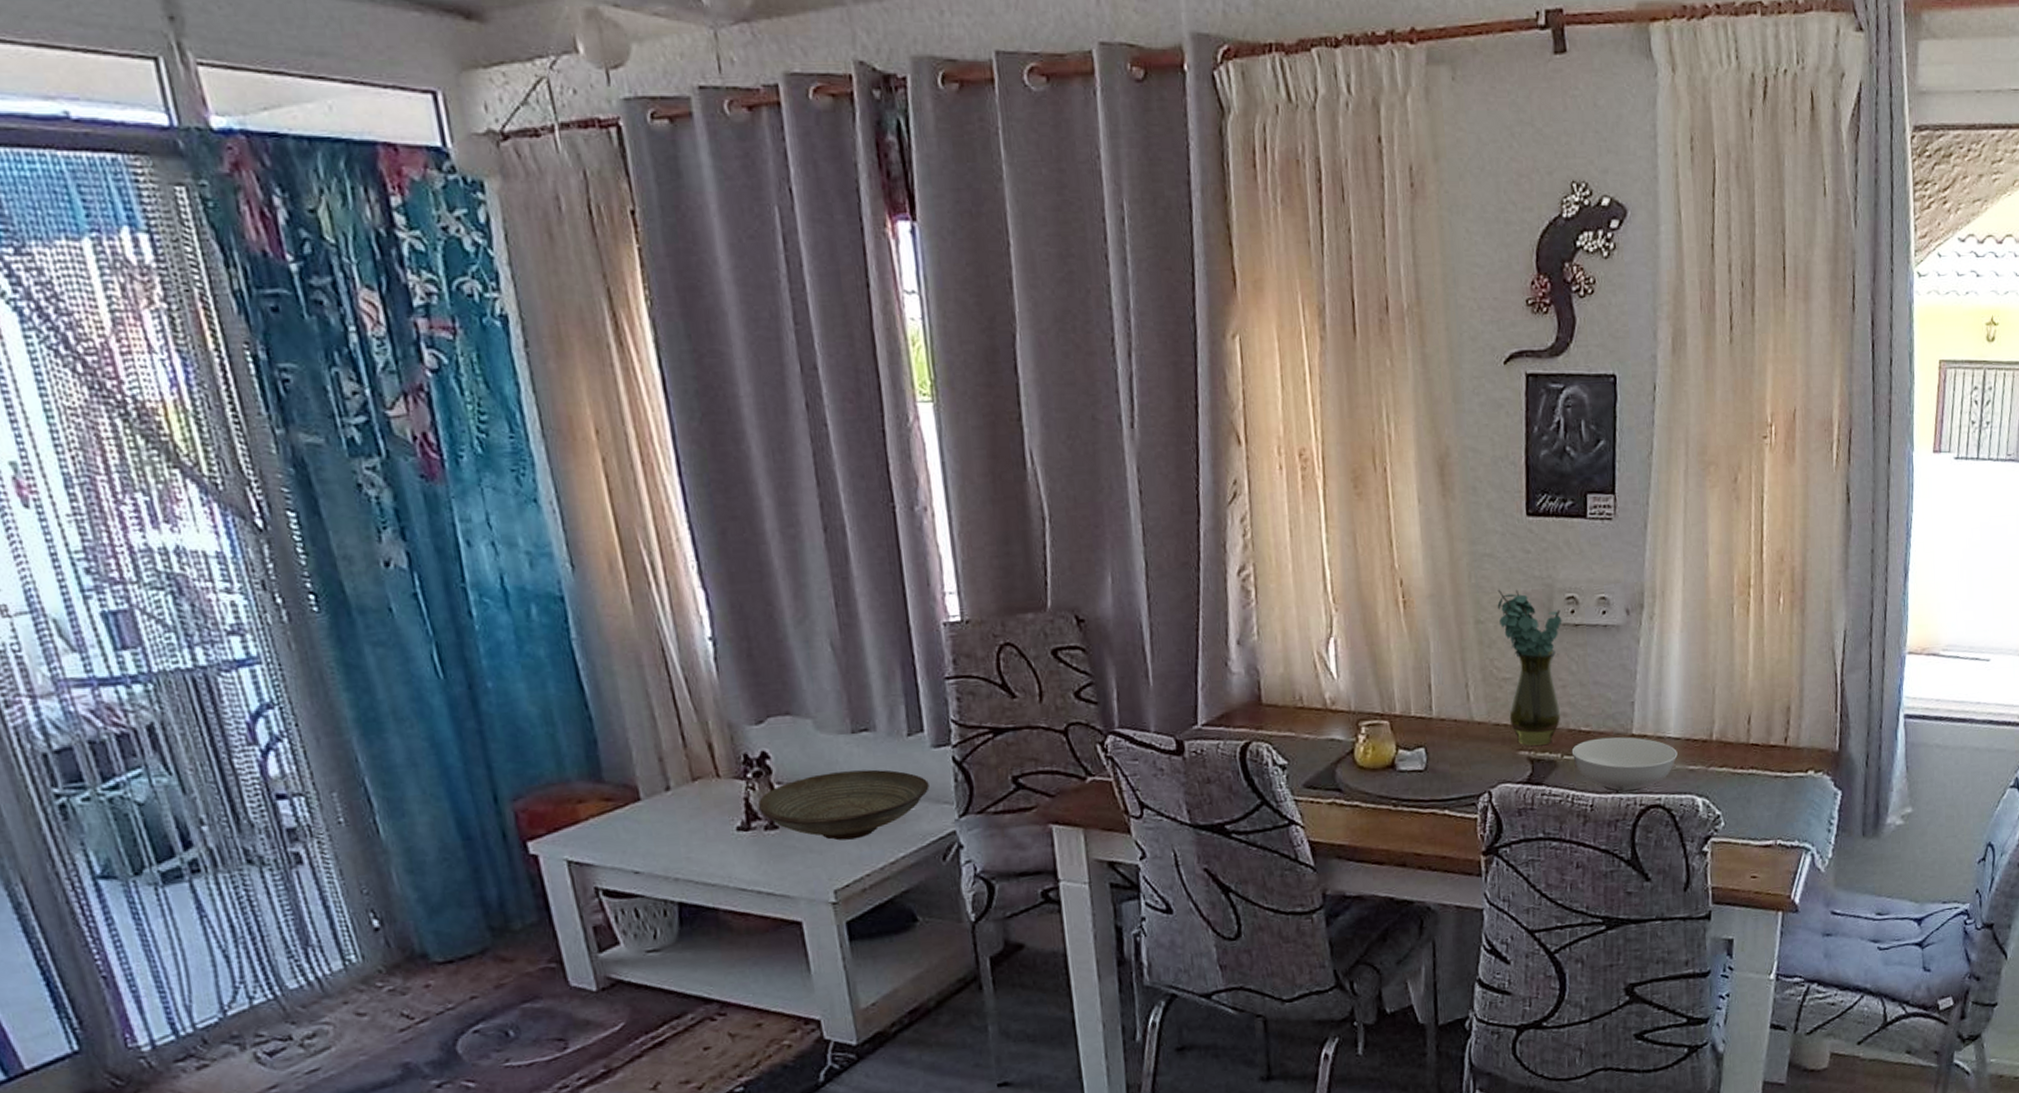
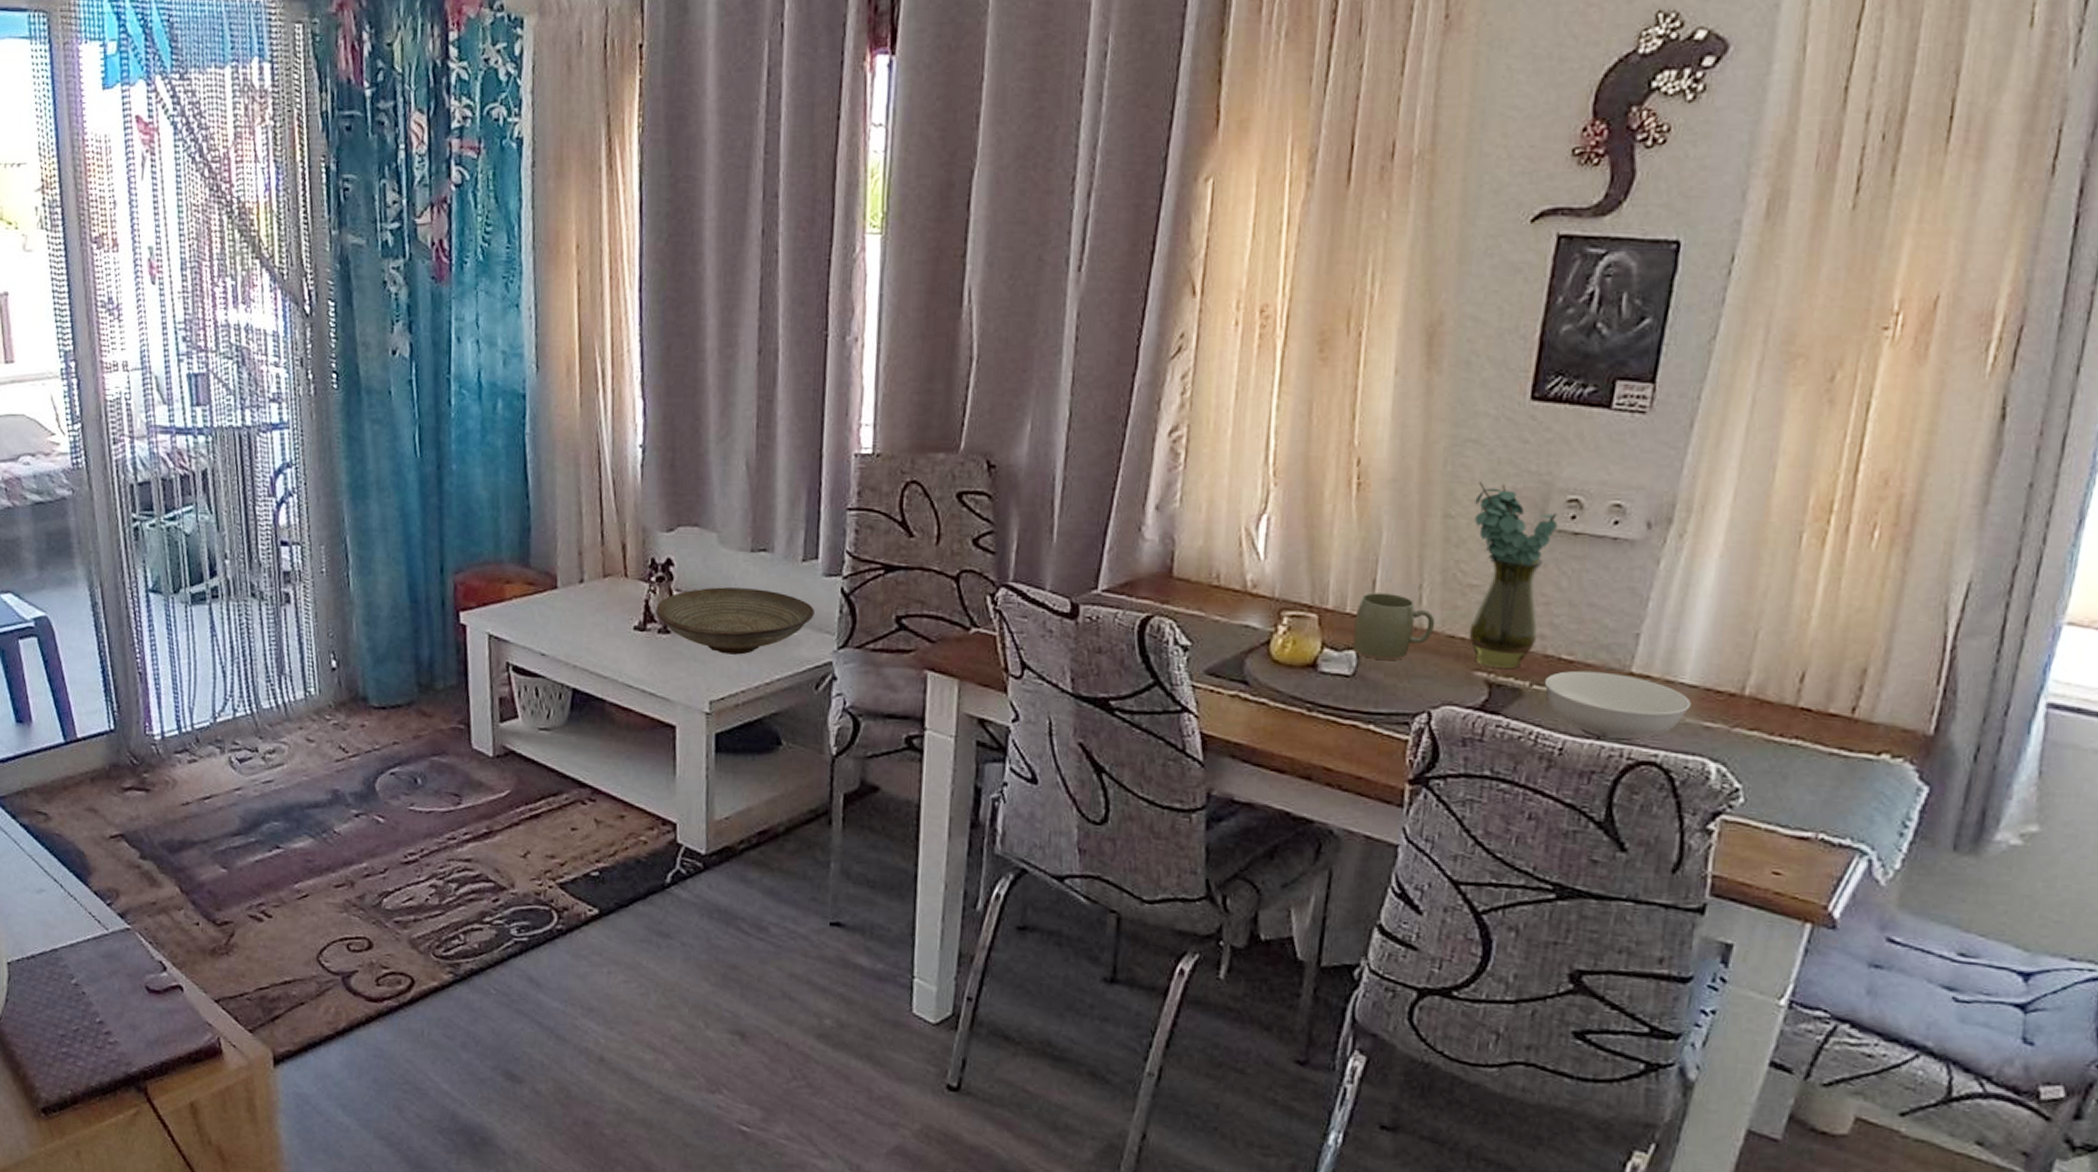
mug: none [1419,694,1483,753] -> present [1352,592,1436,661]

